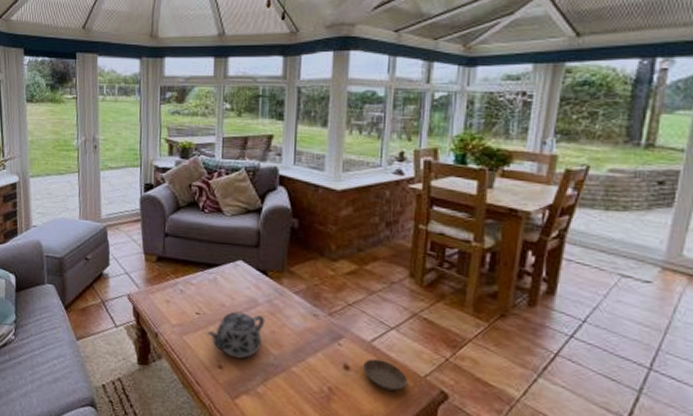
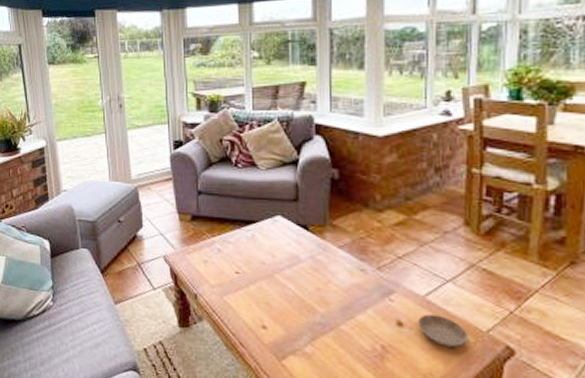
teapot: present [207,311,265,359] -> none [248,269,309,319]

